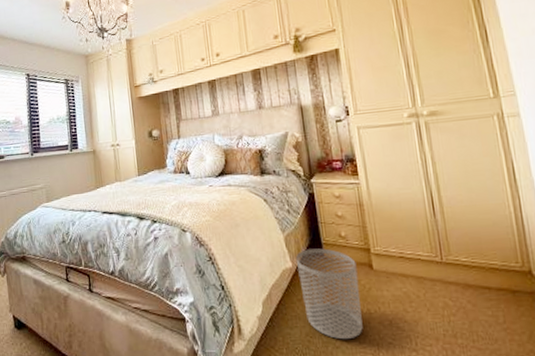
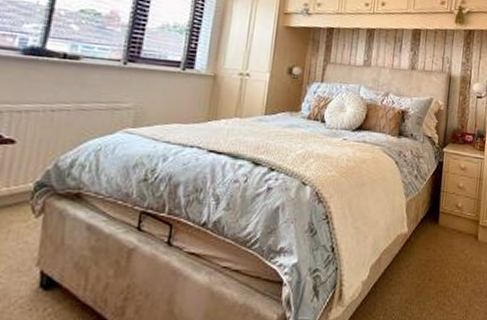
waste bin: present [295,248,363,340] -> none [410,216,465,307]

